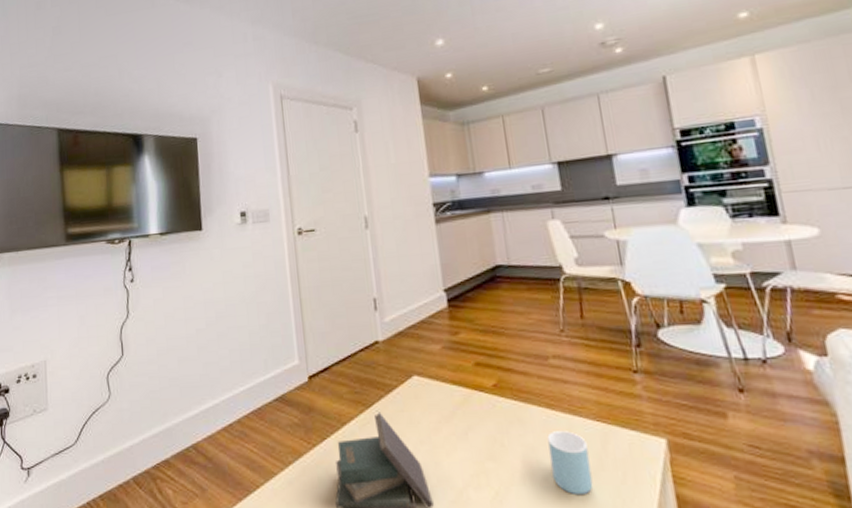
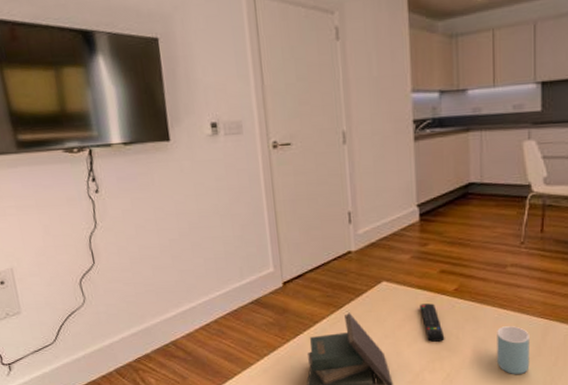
remote control: none [456,402,489,450] -> present [420,303,445,342]

